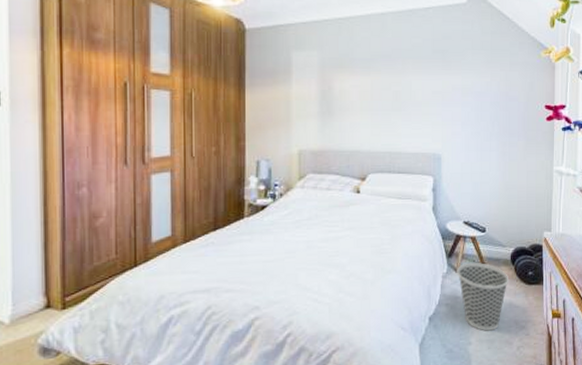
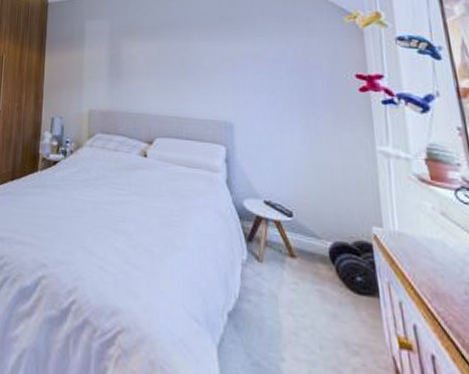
wastebasket: present [457,262,508,331] -> none [259,251,329,349]

